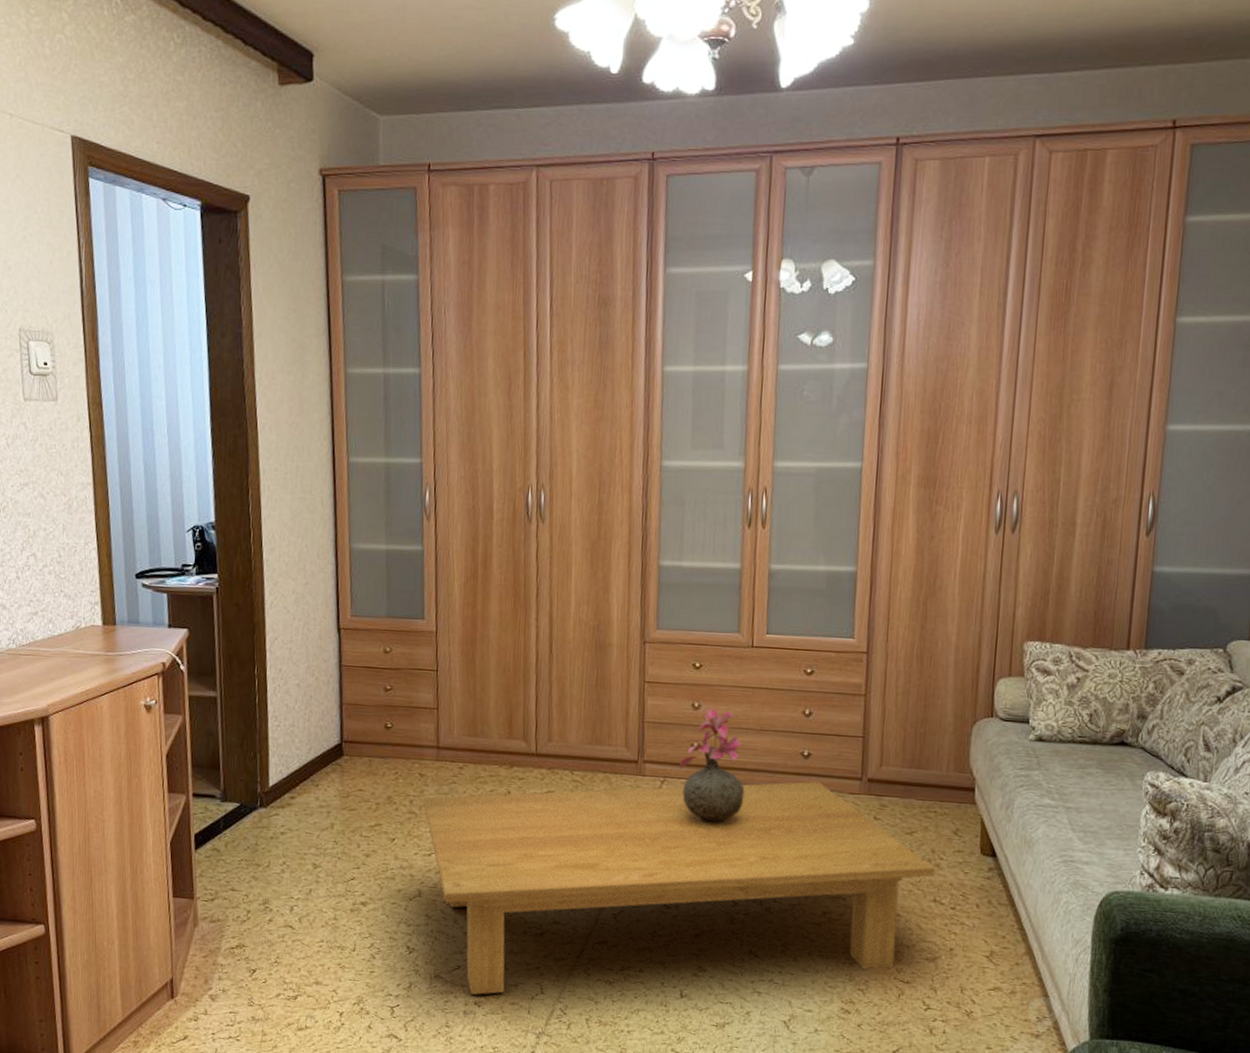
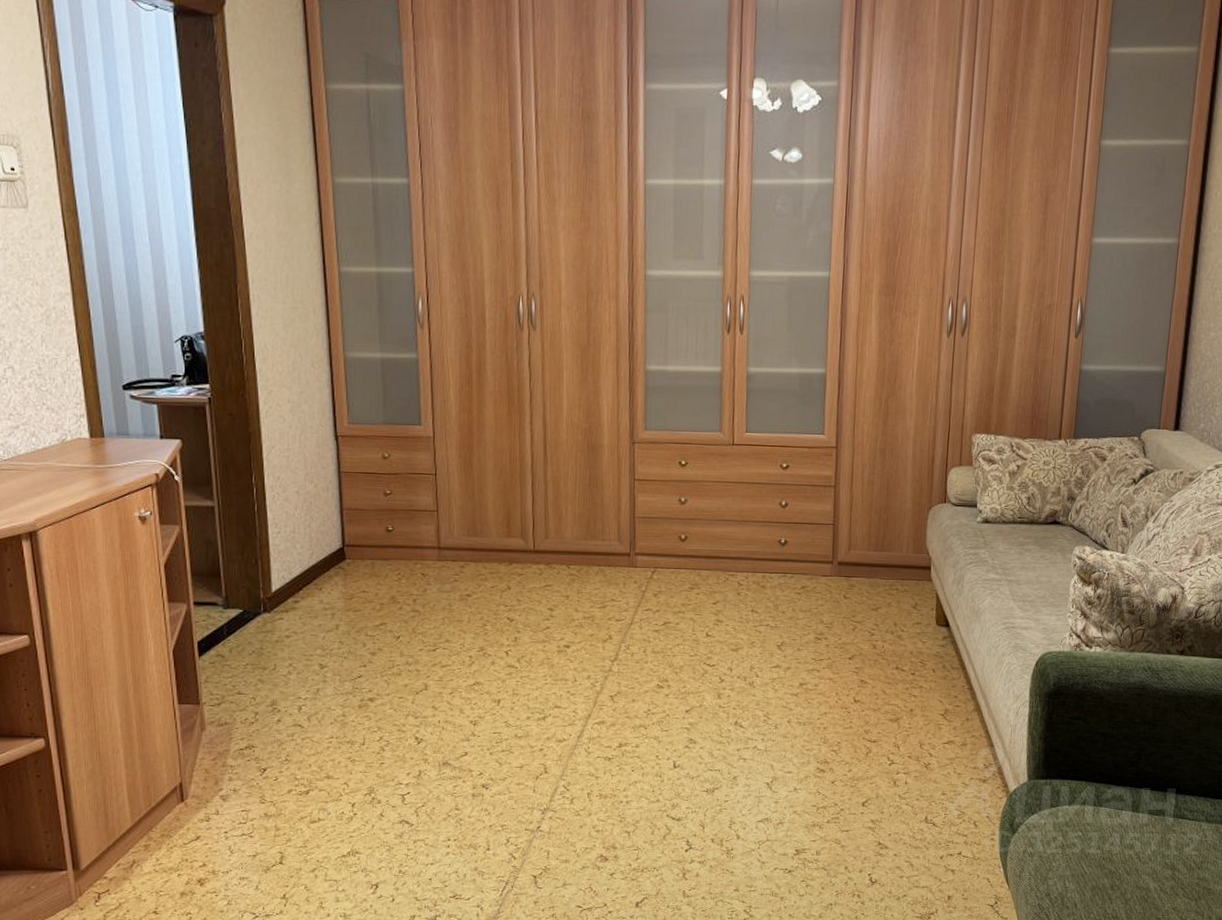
coffee table: present [423,781,935,996] -> none [426,566,897,779]
vase: present [679,709,745,824] -> none [668,503,728,609]

